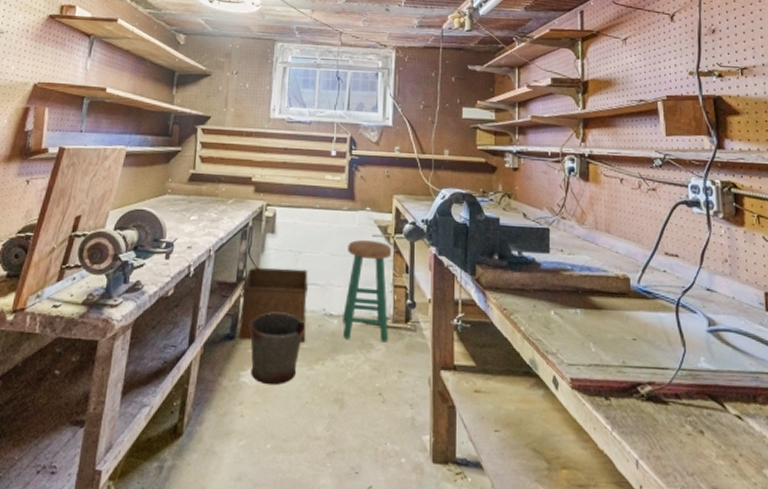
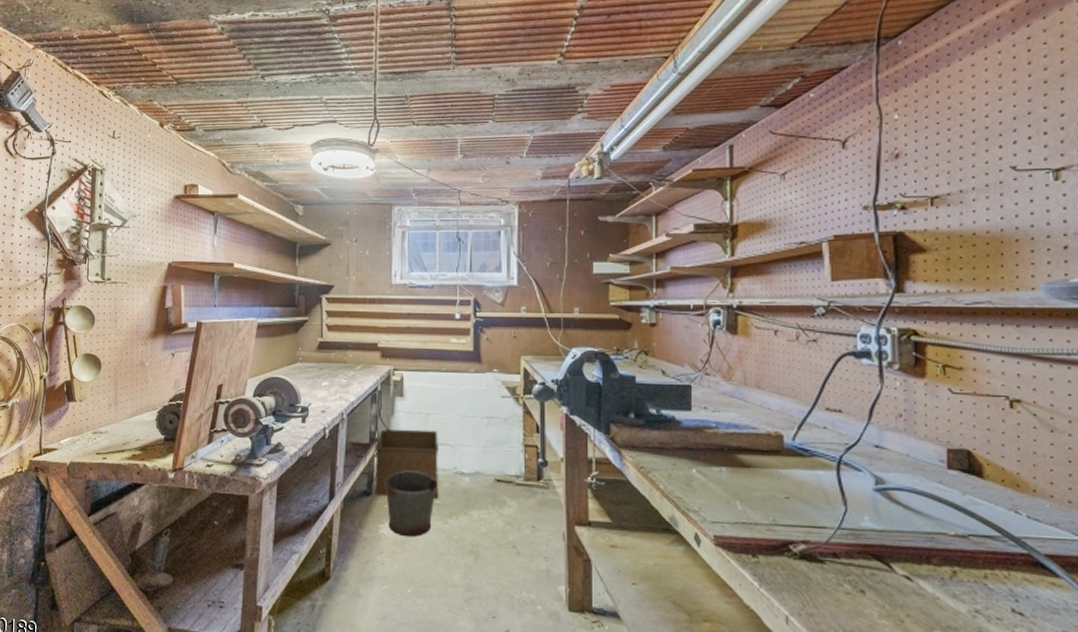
stool: present [343,240,392,343] -> none [474,401,522,499]

